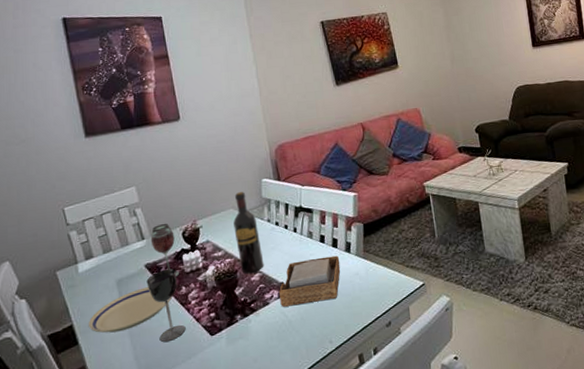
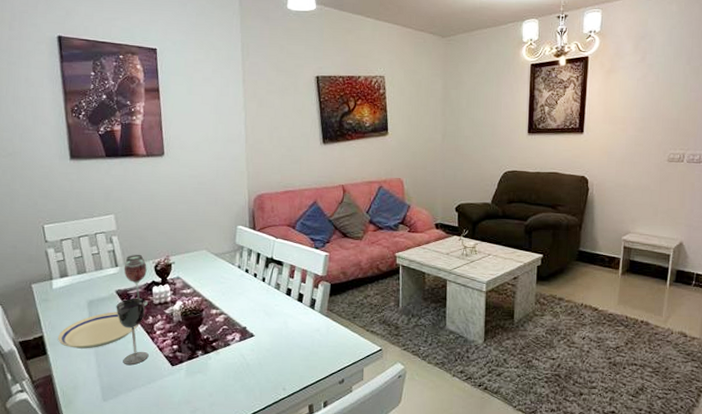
wine bottle: present [233,192,264,274] -> none [205,235,230,315]
napkin holder: present [279,255,341,307] -> none [241,309,303,351]

